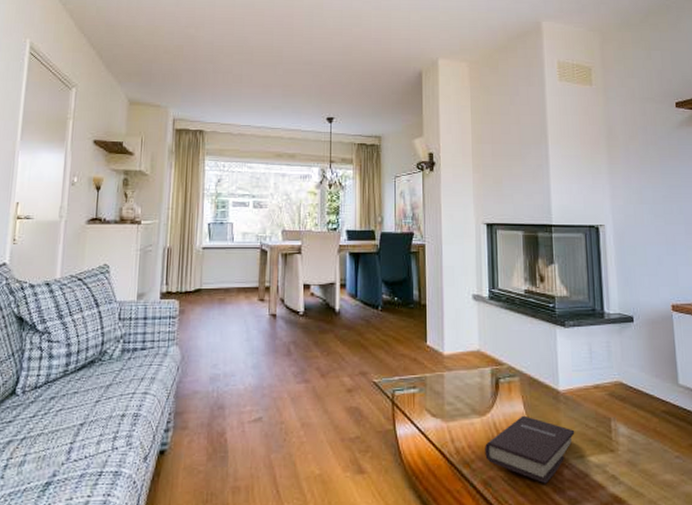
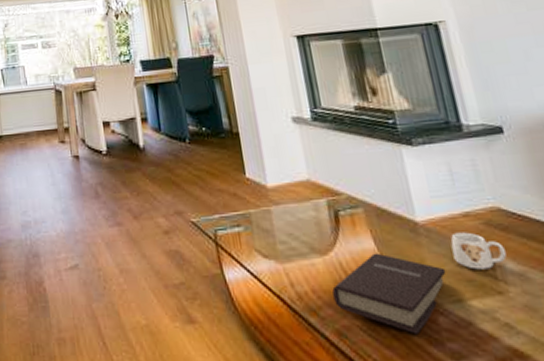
mug: none [582,401,621,432] -> present [451,232,507,270]

